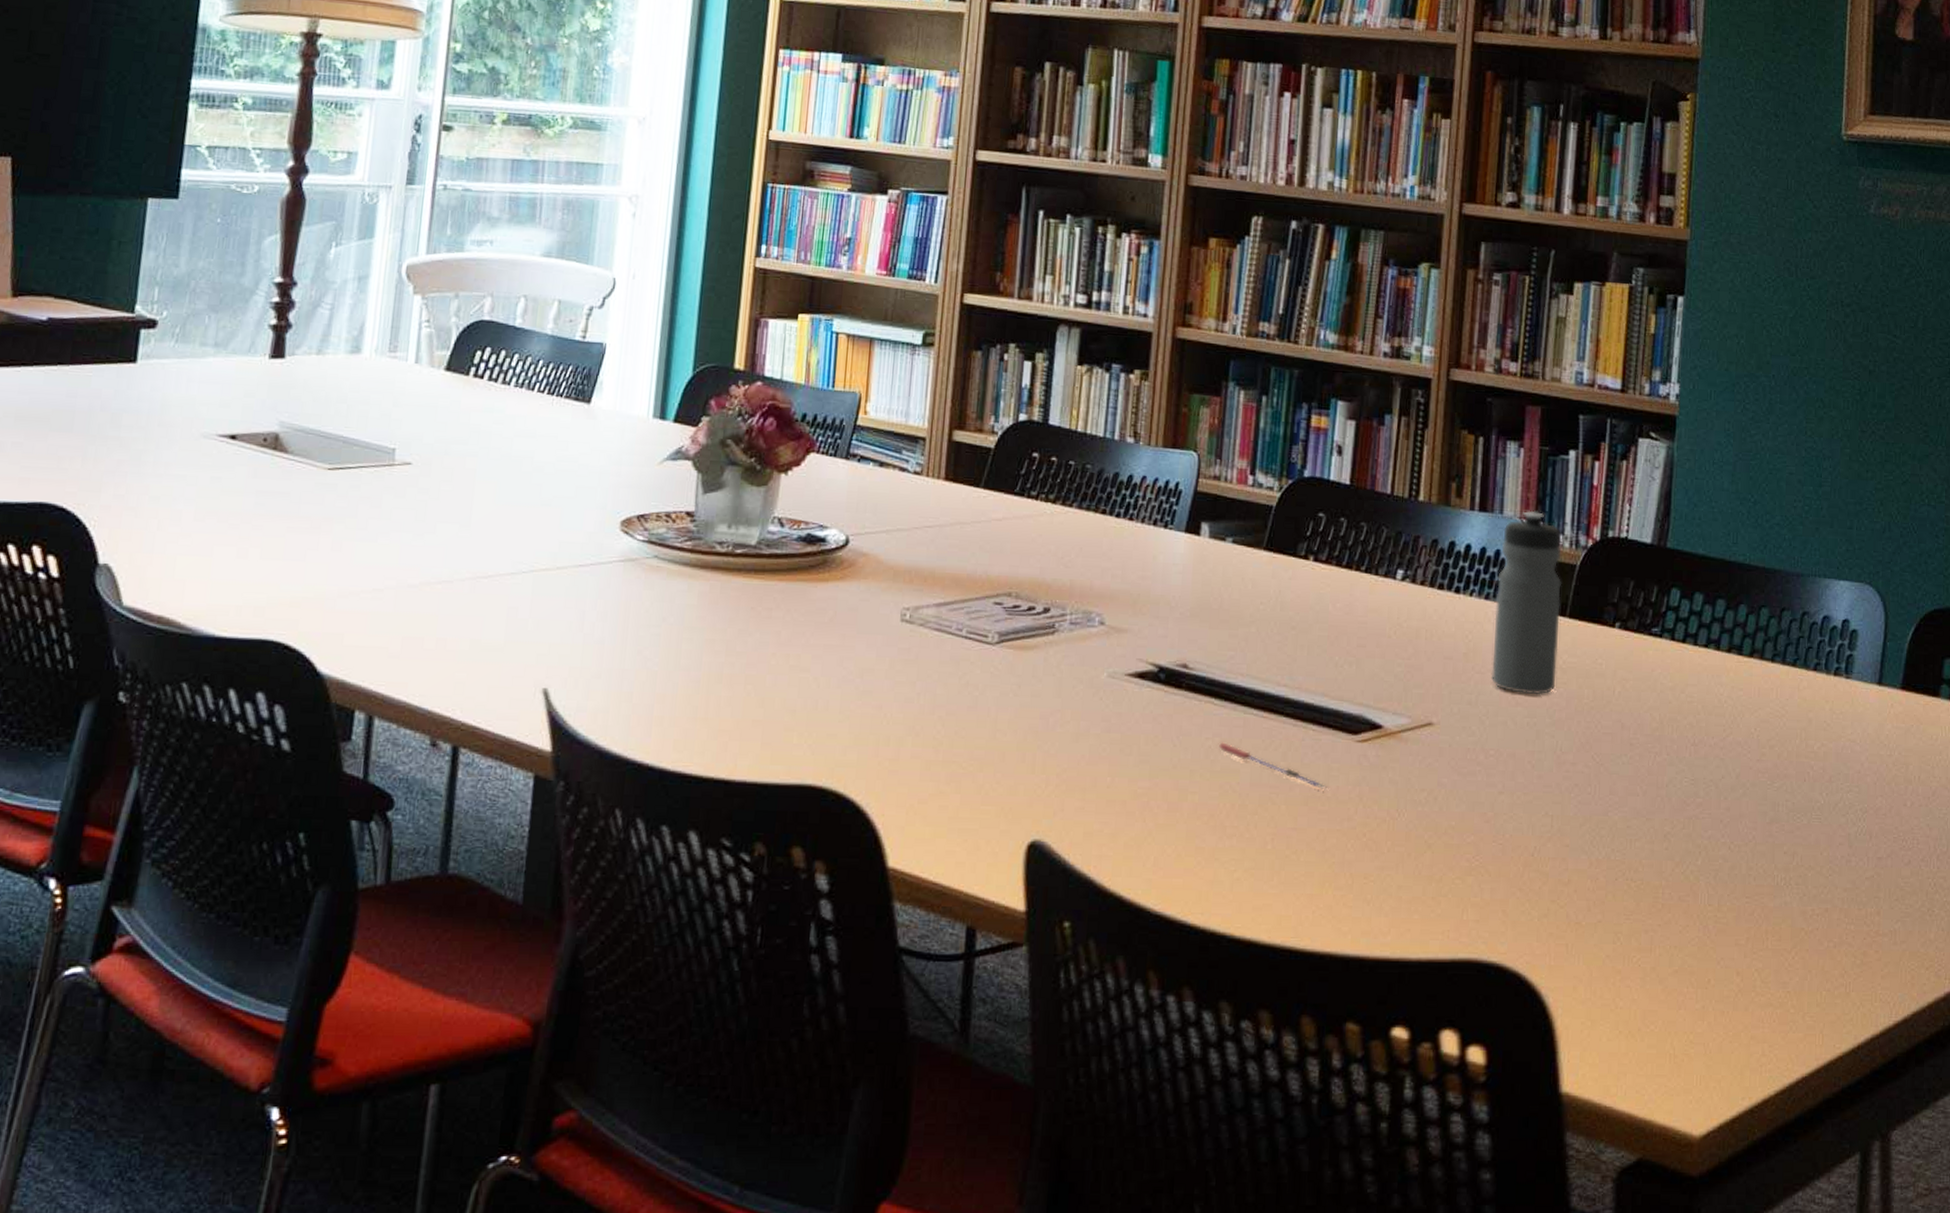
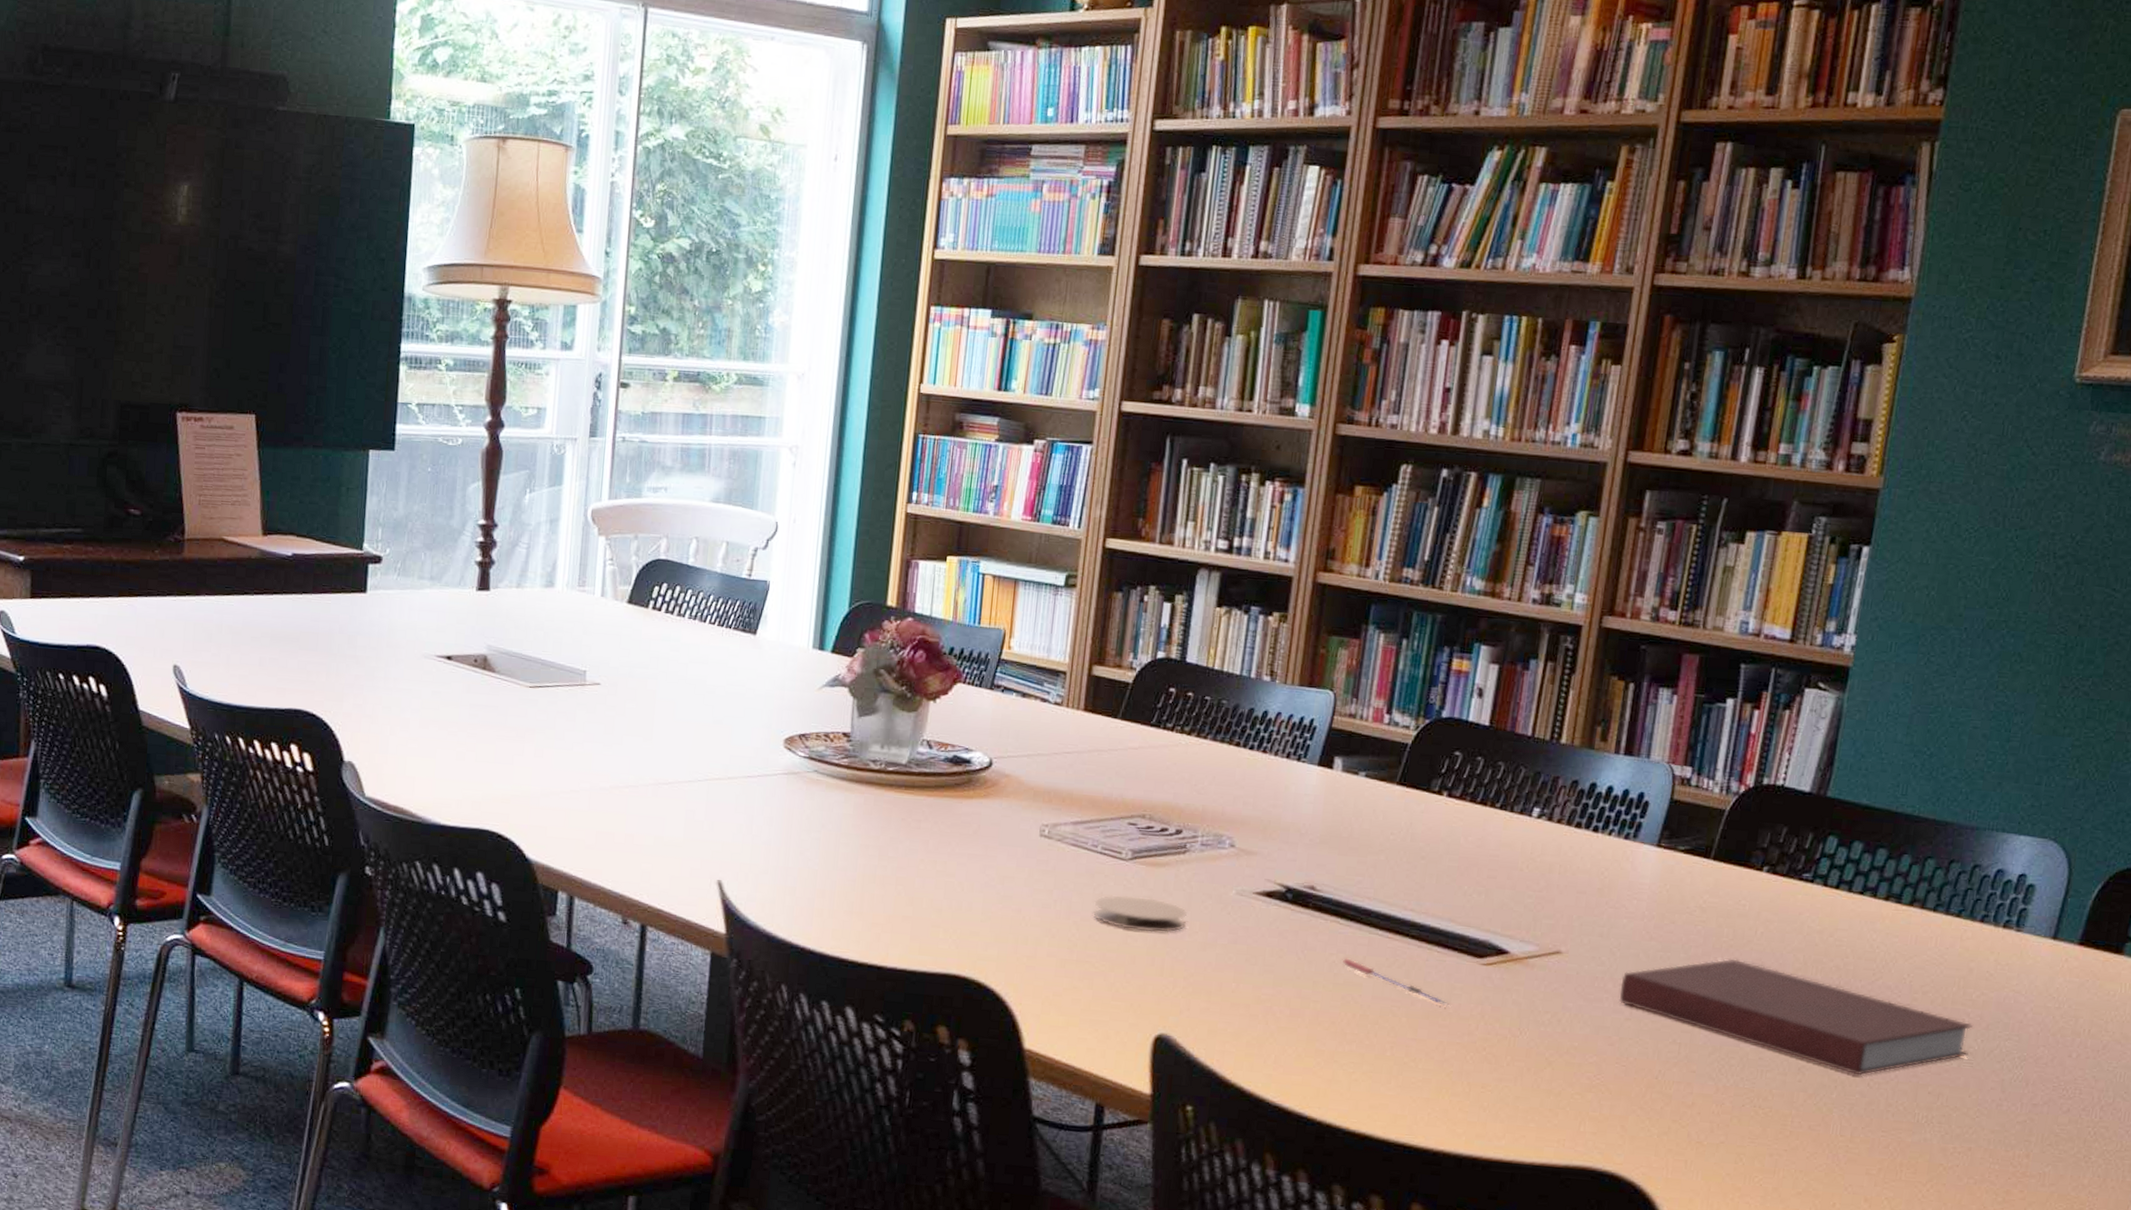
coaster: none [959,685,1057,724] -> present [1093,896,1187,933]
notebook: none [1491,721,1817,839] -> present [1618,958,1972,1075]
water bottle: present [1492,510,1562,695] -> none [1625,756,1713,932]

